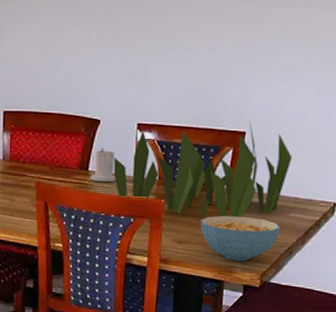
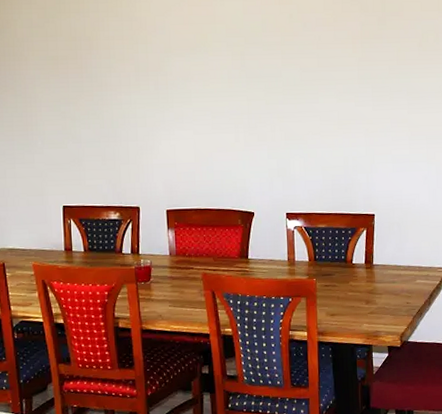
candle: present [90,147,116,183] -> none [251,237,273,268]
plant: present [113,120,292,218] -> none [269,204,413,292]
cereal bowl: present [200,215,280,262] -> none [347,286,411,327]

